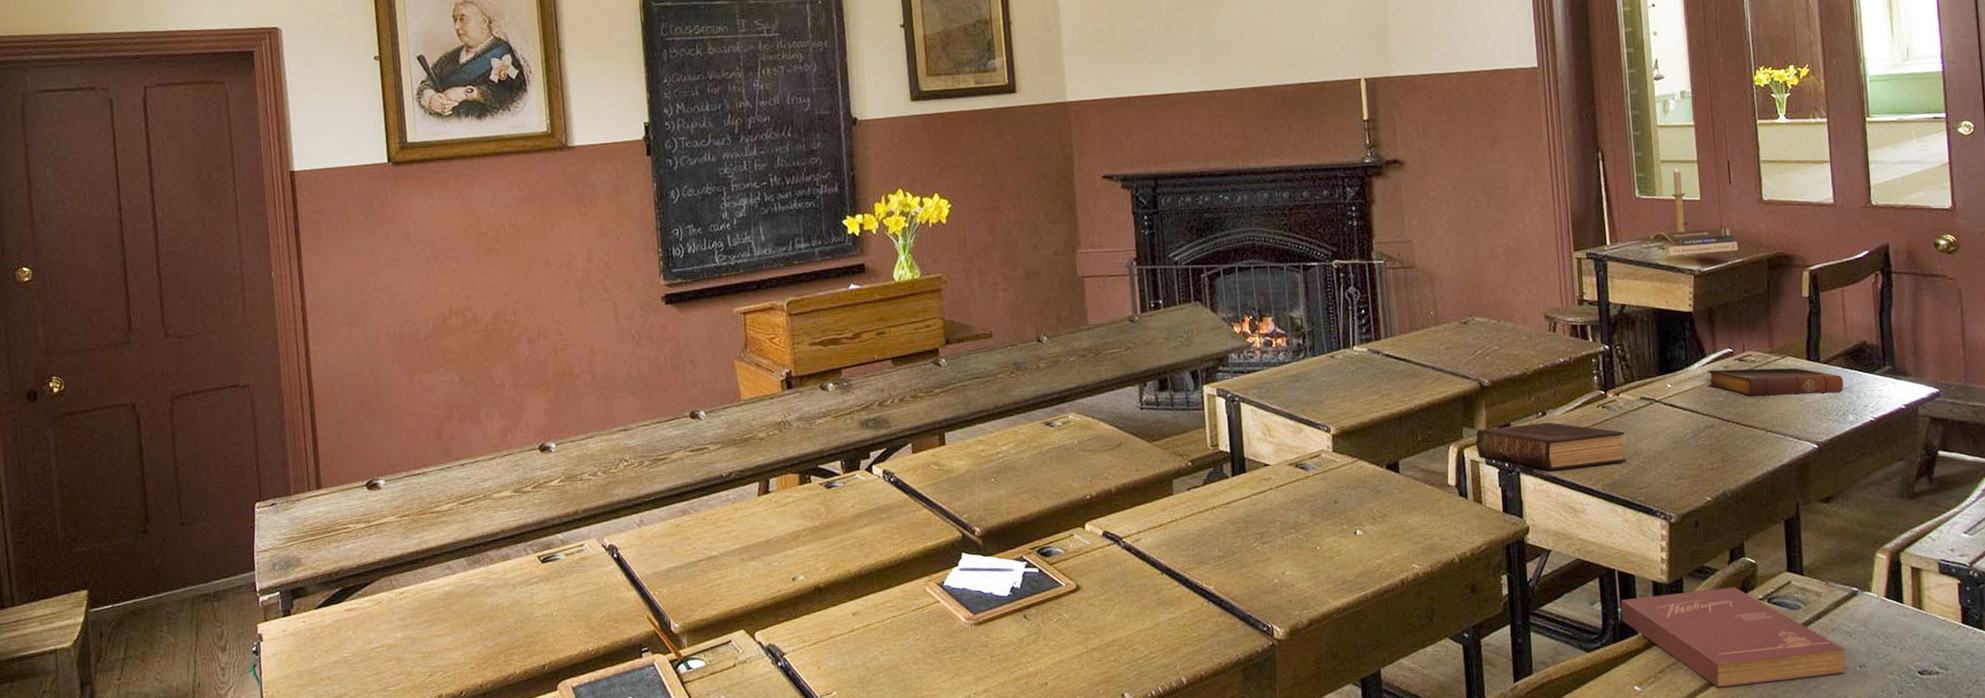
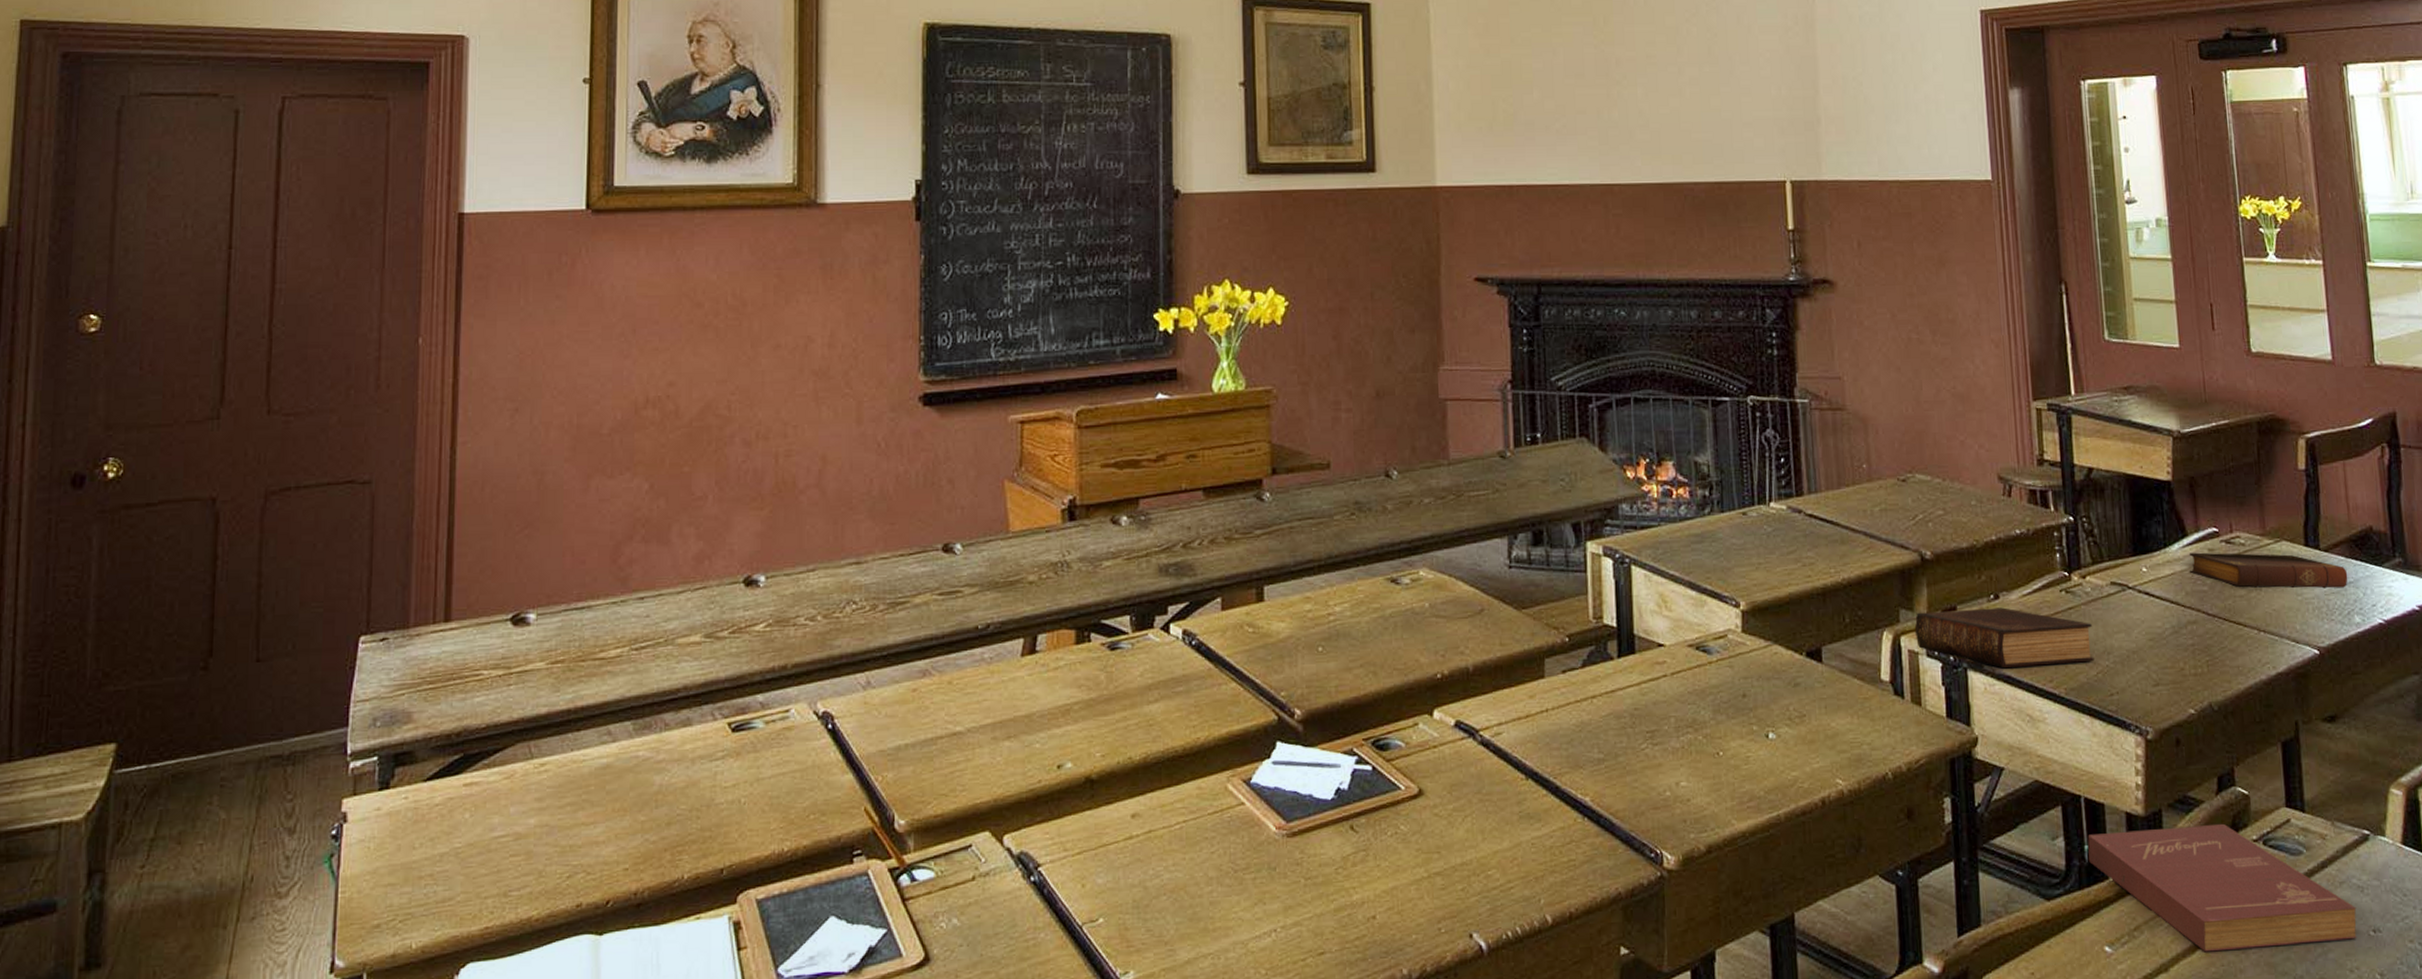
candle holder: present [1649,168,1689,252] -> none [2120,309,2166,407]
books: present [1663,227,1738,256] -> none [2136,381,2224,412]

